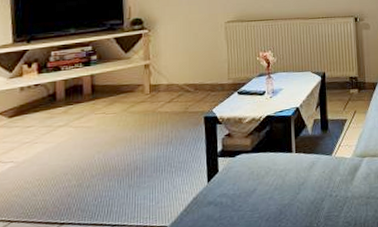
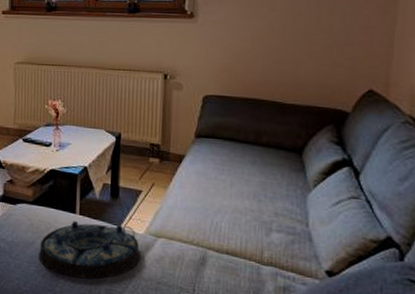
serving tray: none [261,153,351,214] -> present [39,221,141,279]

